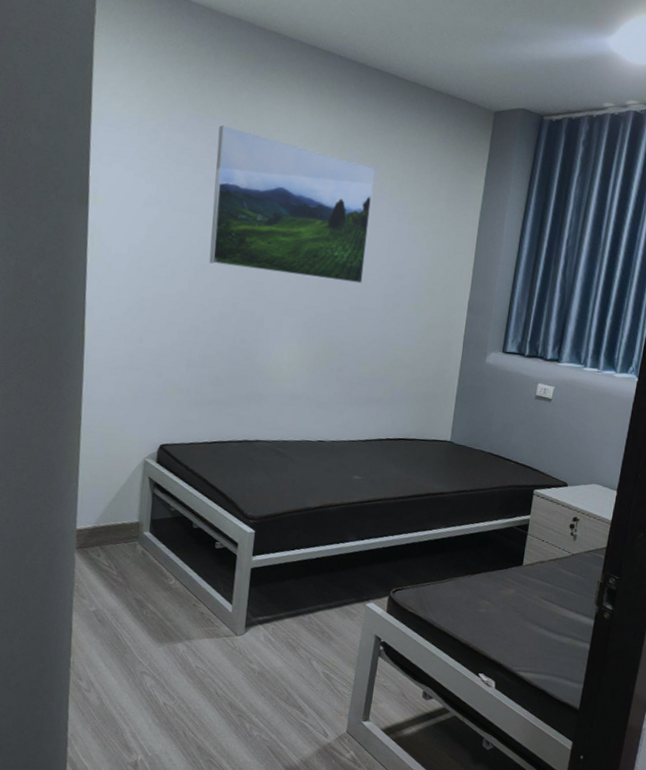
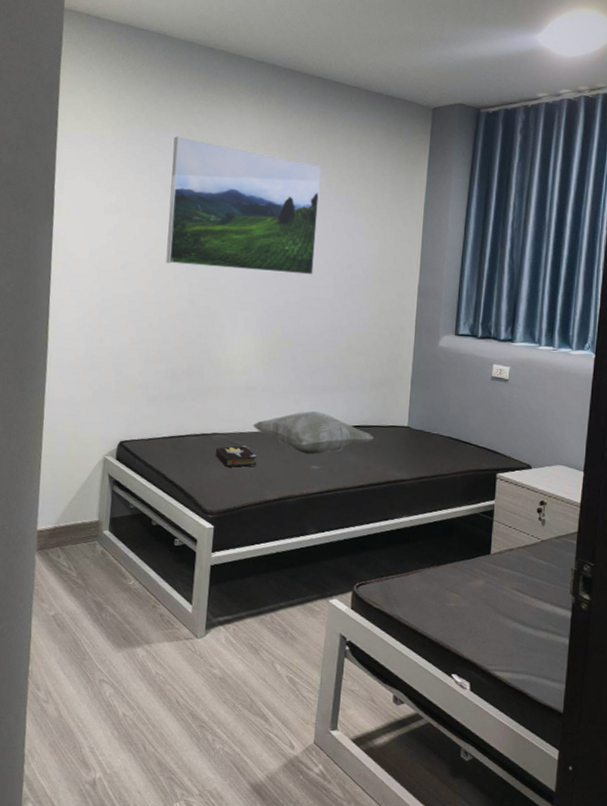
hardback book: none [257,453,300,475] -> present [215,445,257,467]
decorative pillow: none [295,422,417,465] -> present [252,410,375,454]

